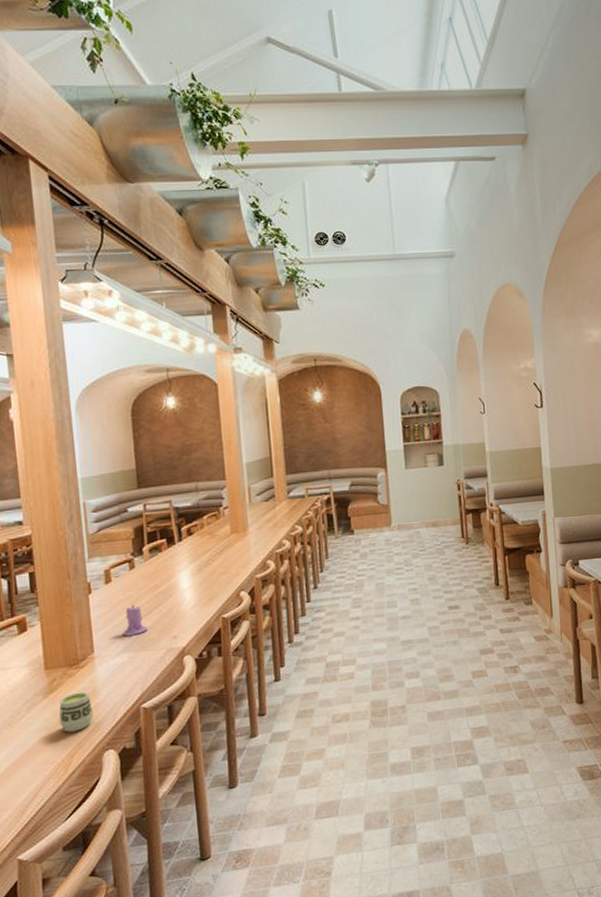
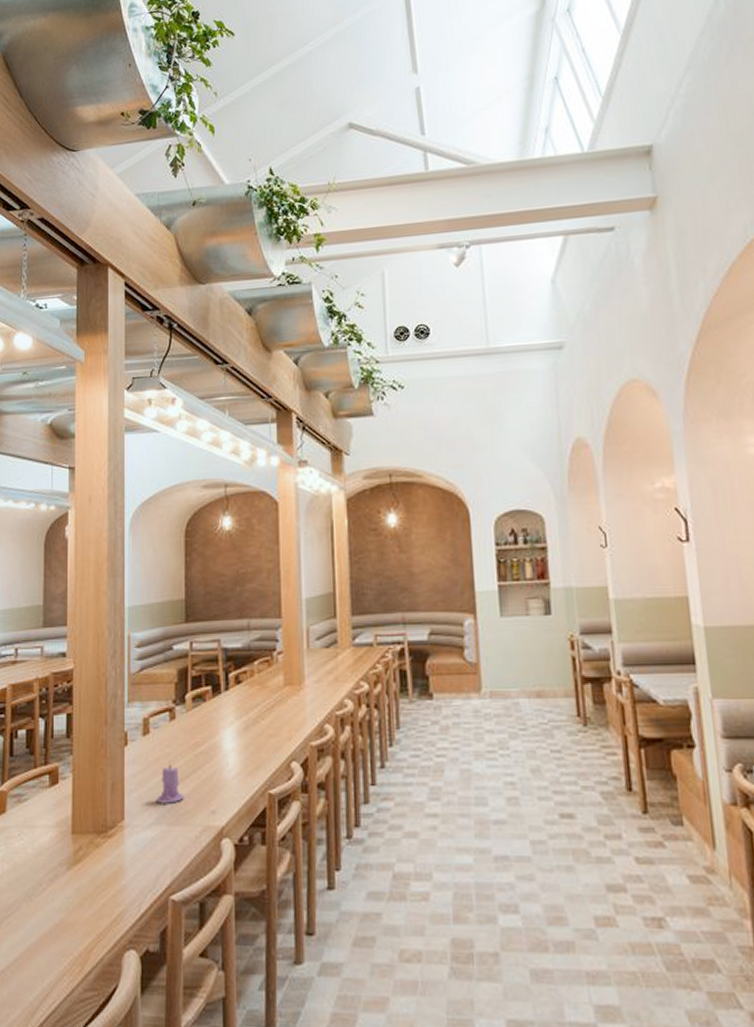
cup: present [59,691,94,733] -> none [80,868,117,919]

